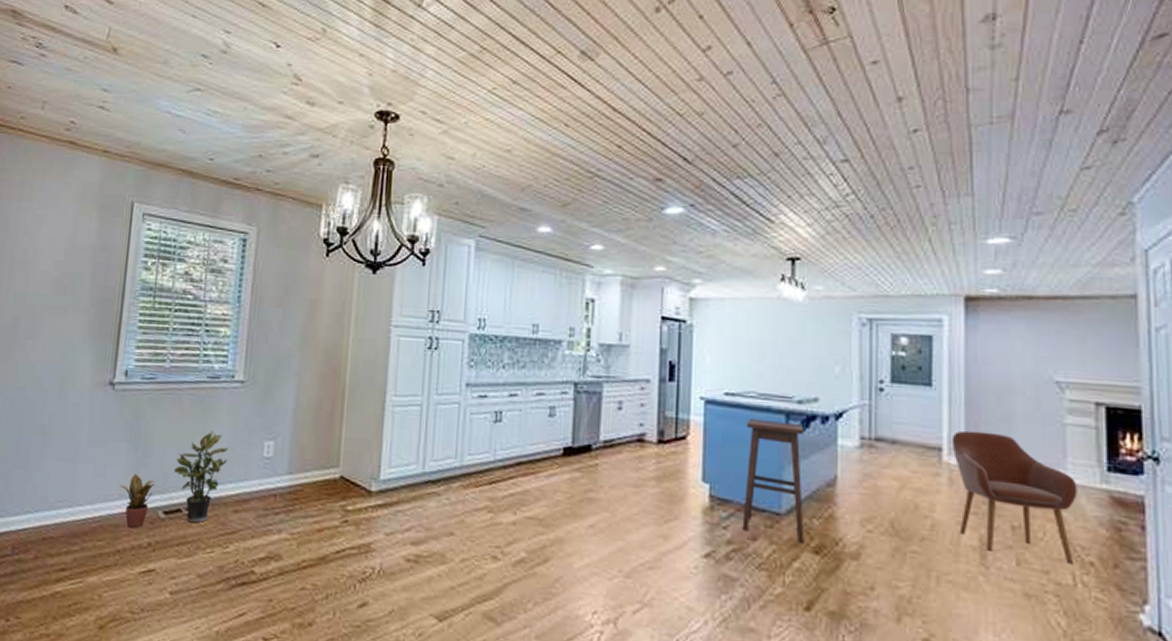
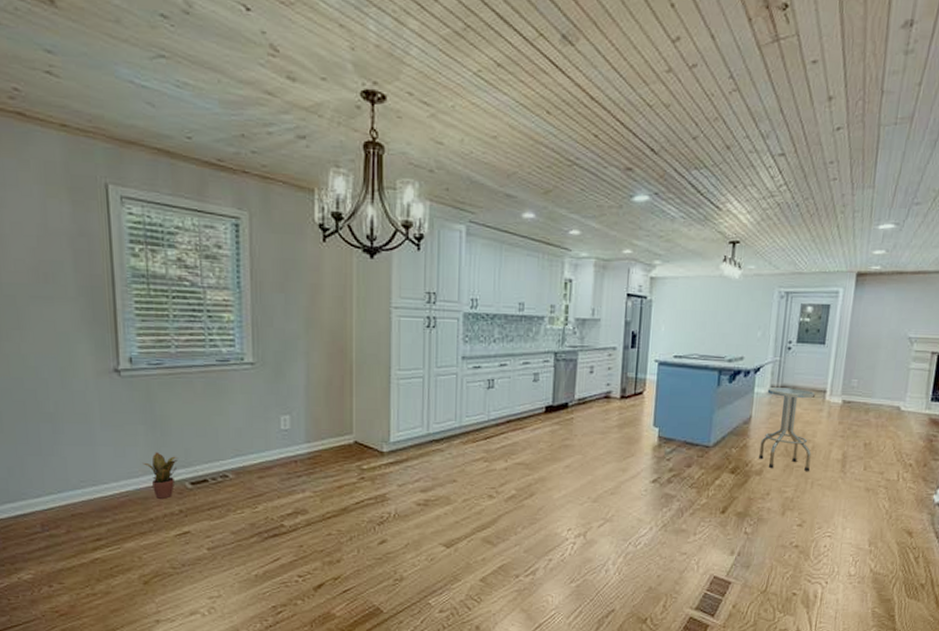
potted plant: present [173,431,228,523] -> none [194,409,246,490]
bar stool: present [742,417,804,544] -> none [681,375,731,467]
bar stool: none [853,439,931,561] -> present [759,387,816,472]
armchair: present [951,430,1078,564] -> none [830,377,911,466]

